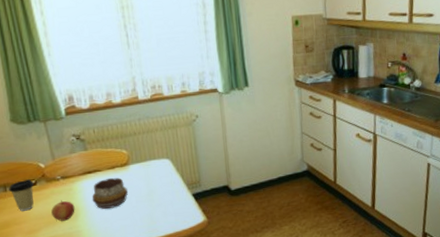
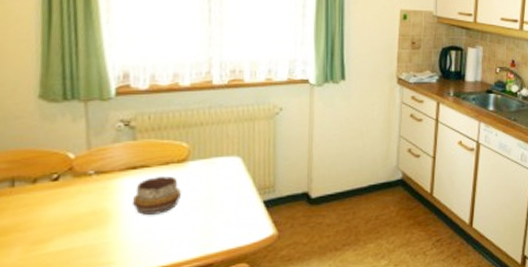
coffee cup: present [9,179,34,212] -> none [18,173,55,214]
apple: present [51,199,75,221] -> none [72,200,107,229]

